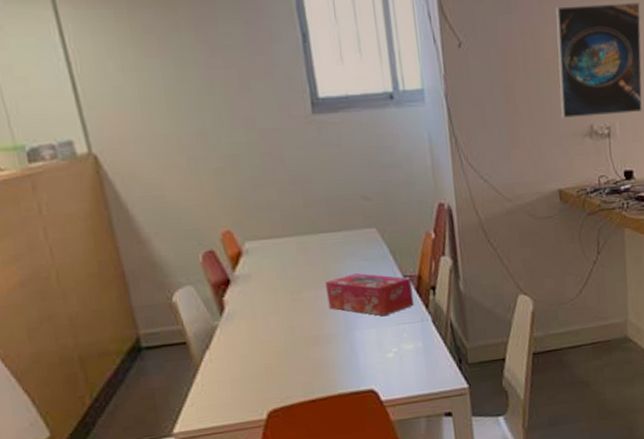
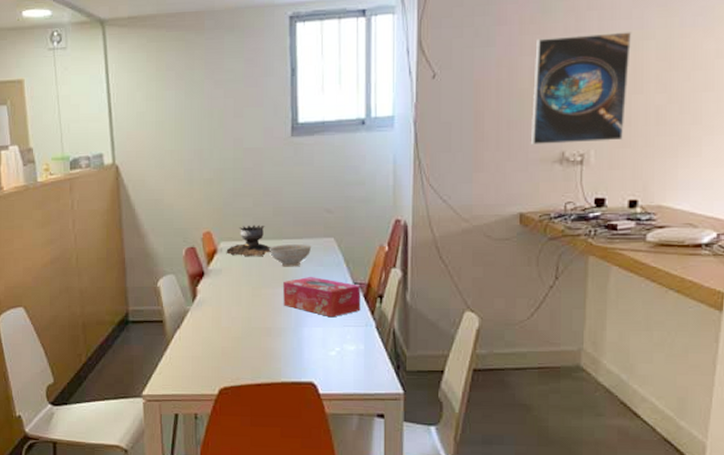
brazier: none [253,218,307,257] -> present [226,225,271,257]
decorative bowl: none [303,237,353,265] -> present [268,244,312,267]

